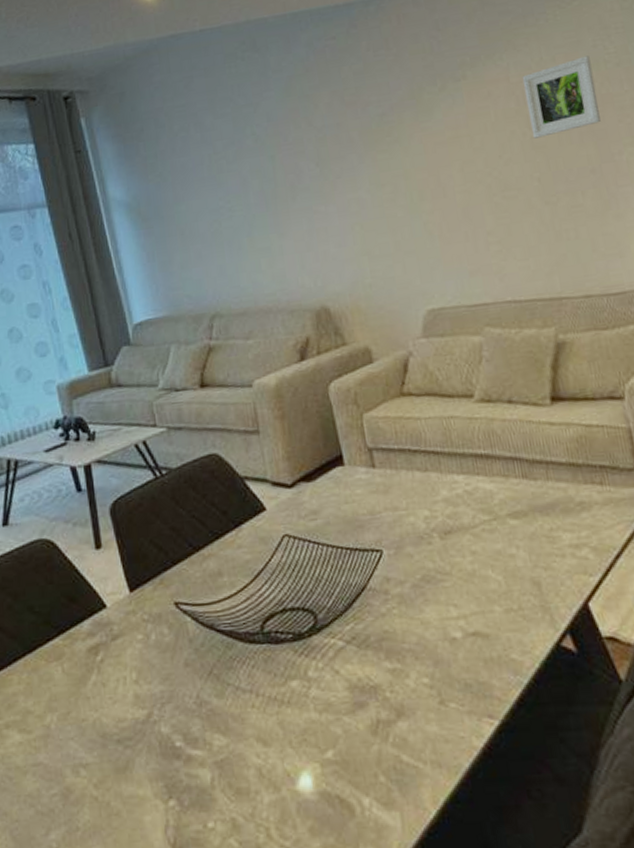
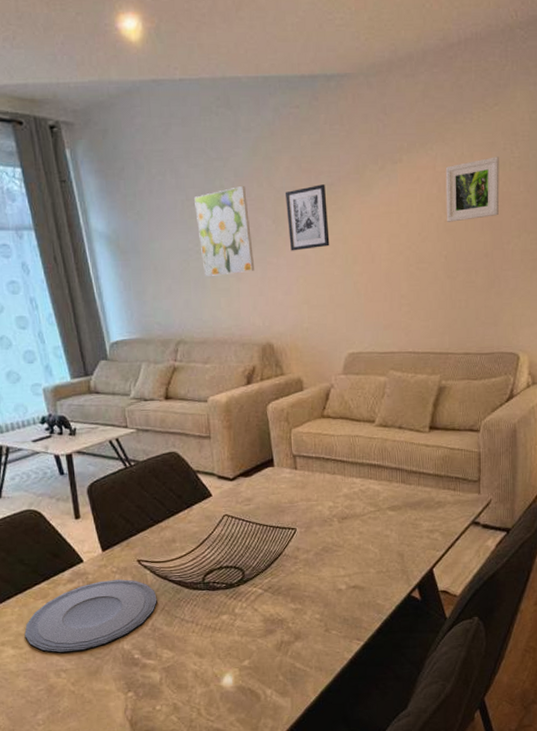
plate: none [34,630,203,740] -> present [24,579,157,654]
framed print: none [223,130,299,236] -> present [194,186,254,276]
wall art: none [328,116,388,196] -> present [286,184,330,251]

